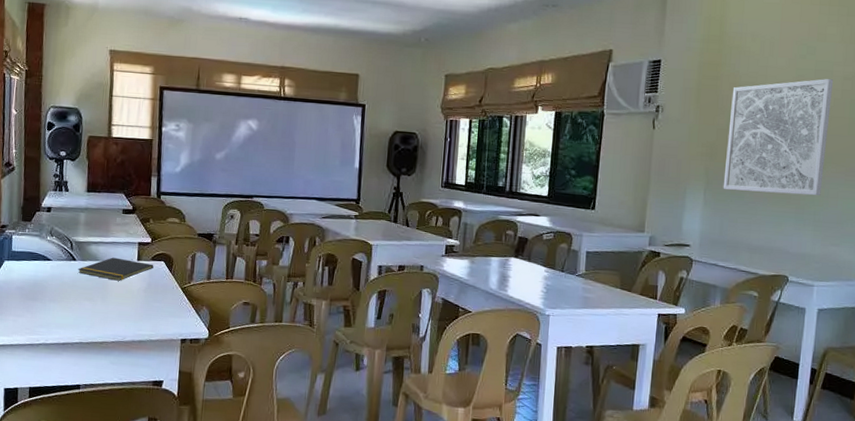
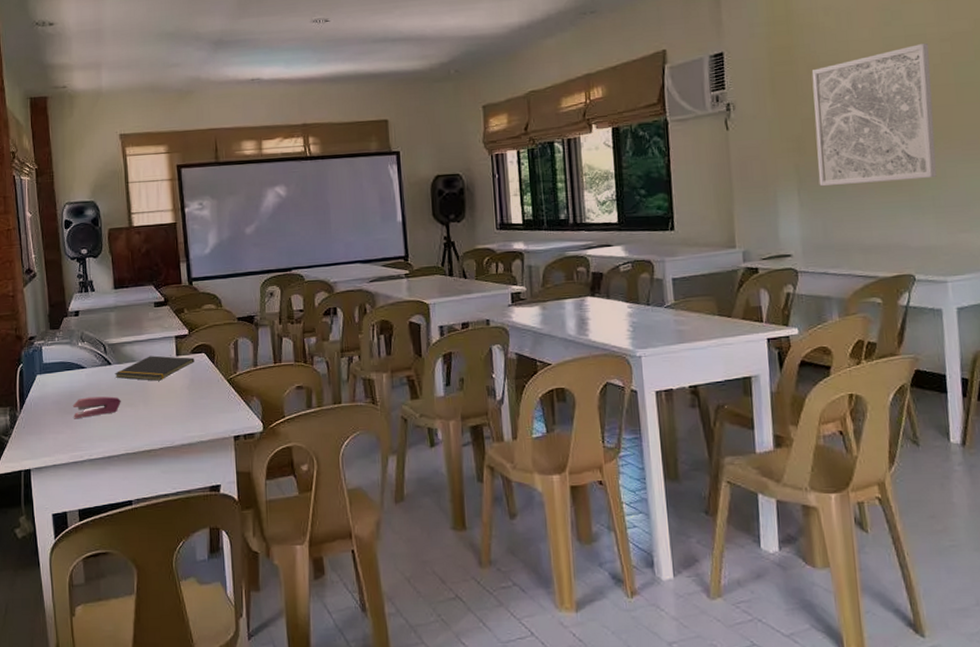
stapler: none [35,287,81,306] -> present [72,396,121,419]

